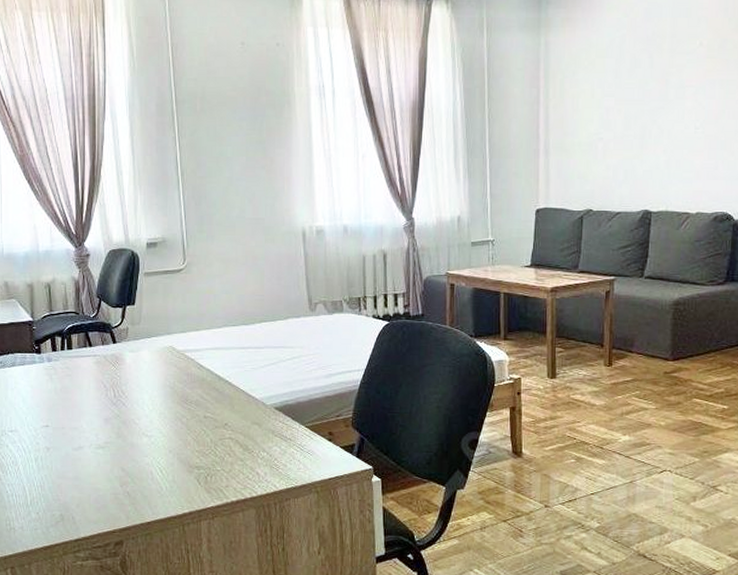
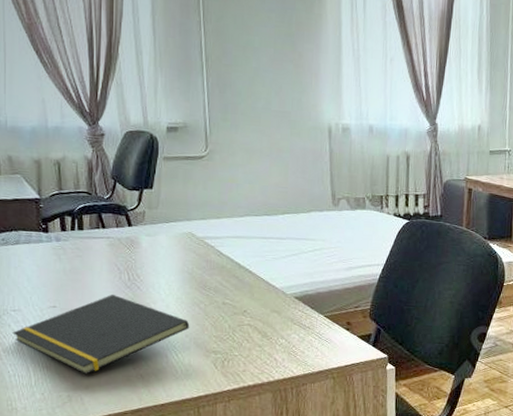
notepad: none [10,412,173,493] -> present [12,295,190,375]

